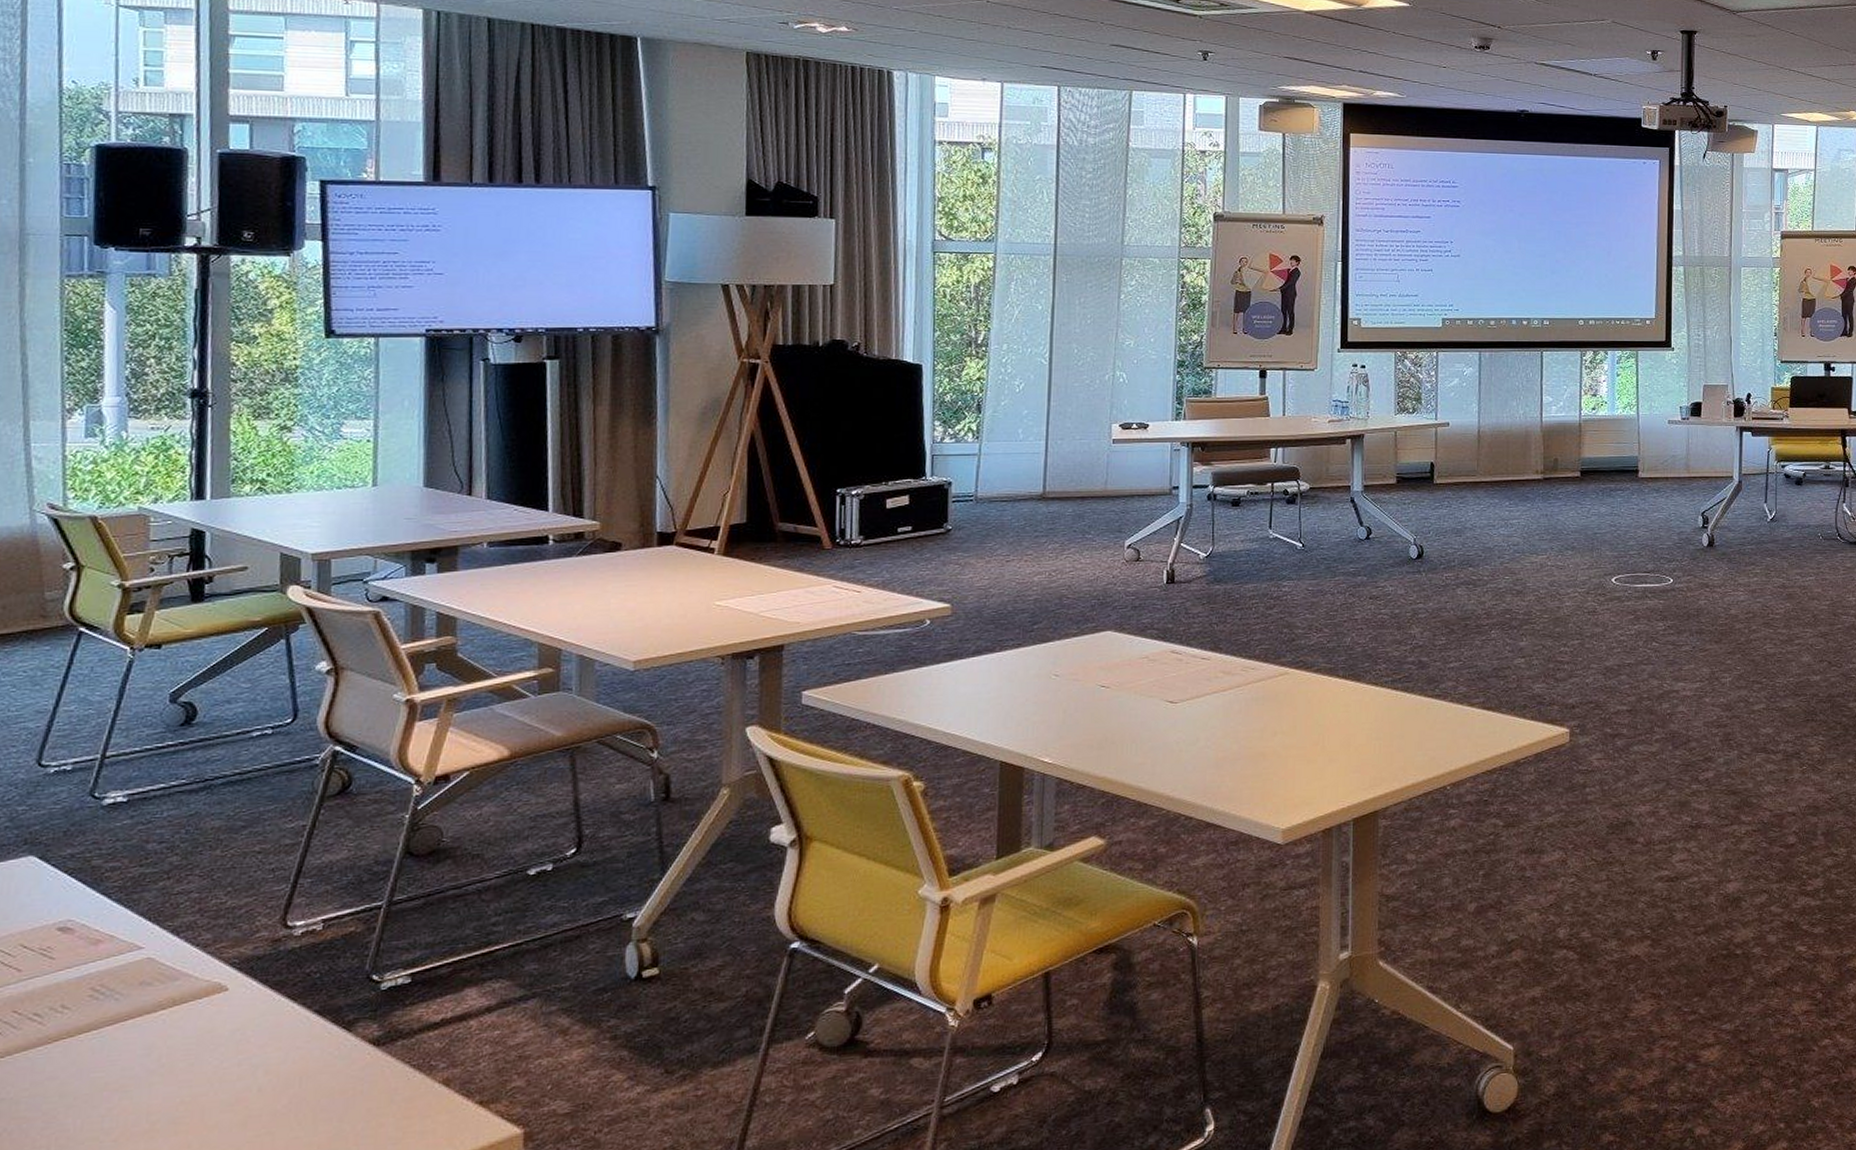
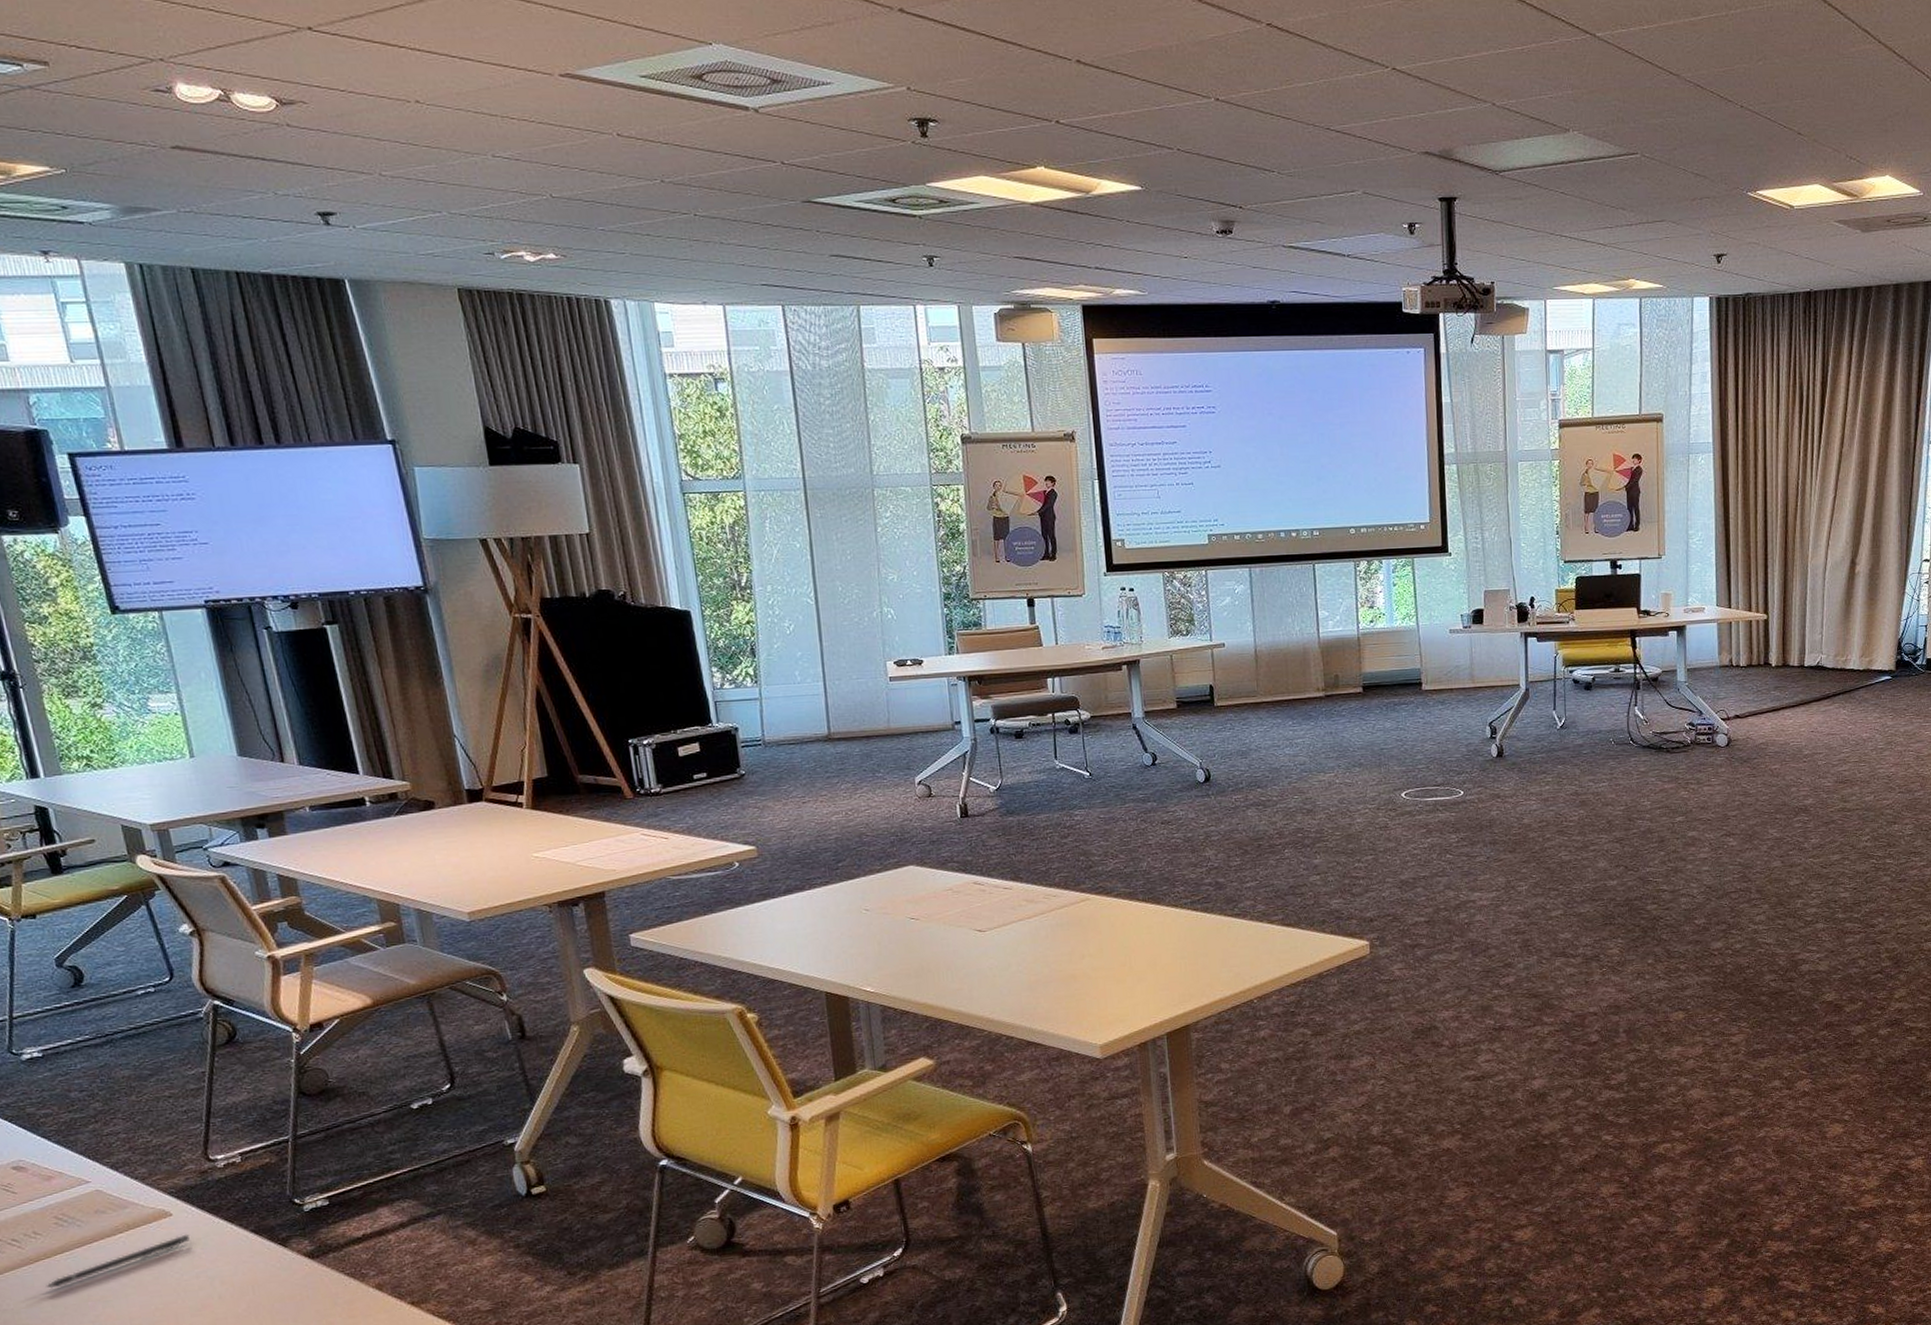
pen: none [59,1012,241,1074] -> present [46,1234,190,1289]

